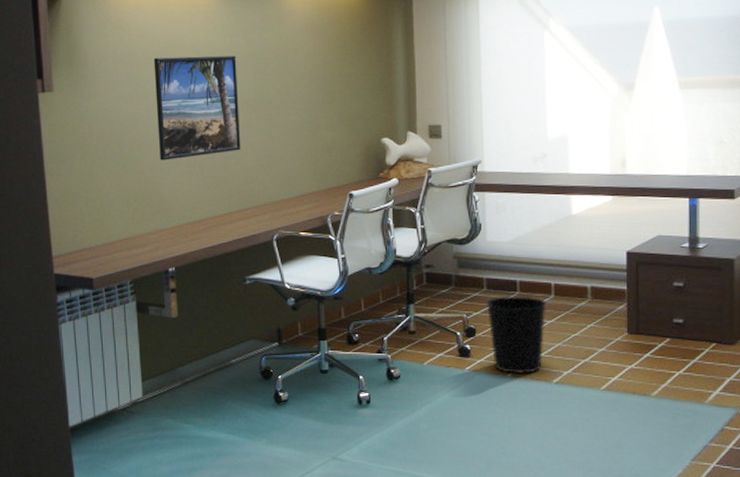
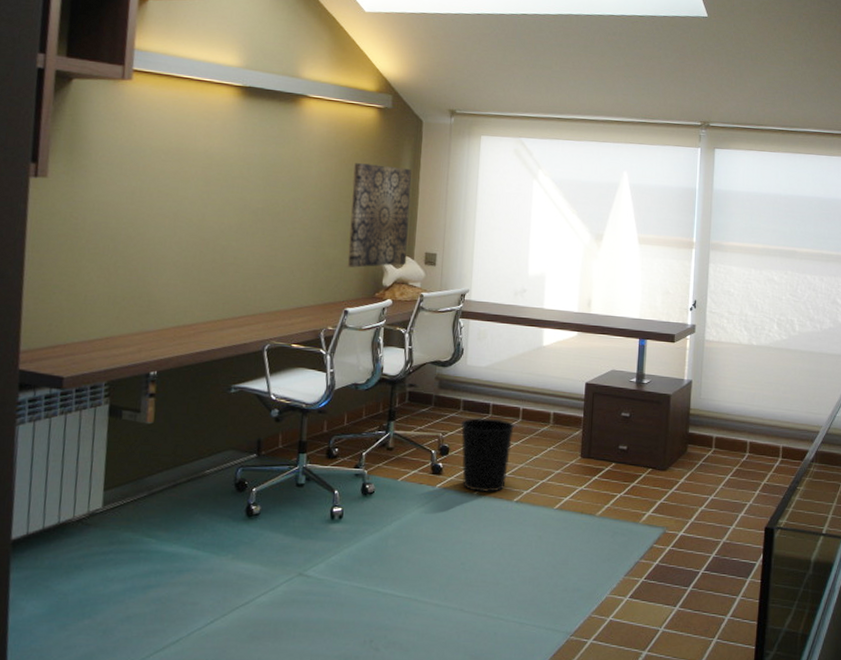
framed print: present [154,55,241,161] -> none [156,157,249,261]
wall art: none [343,37,409,149] -> present [347,163,412,268]

